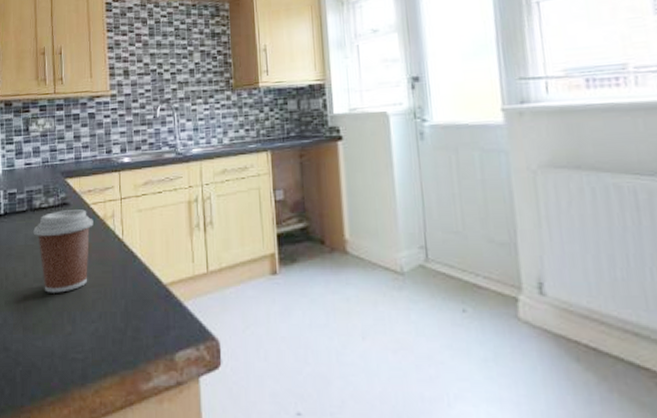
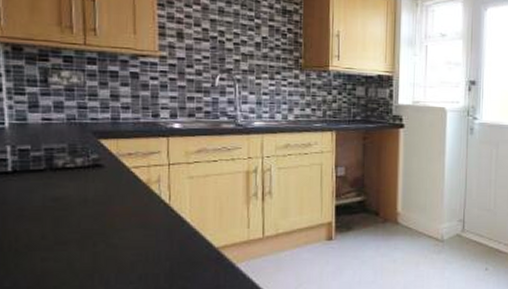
coffee cup: present [33,209,93,293] -> none [54,172,134,256]

